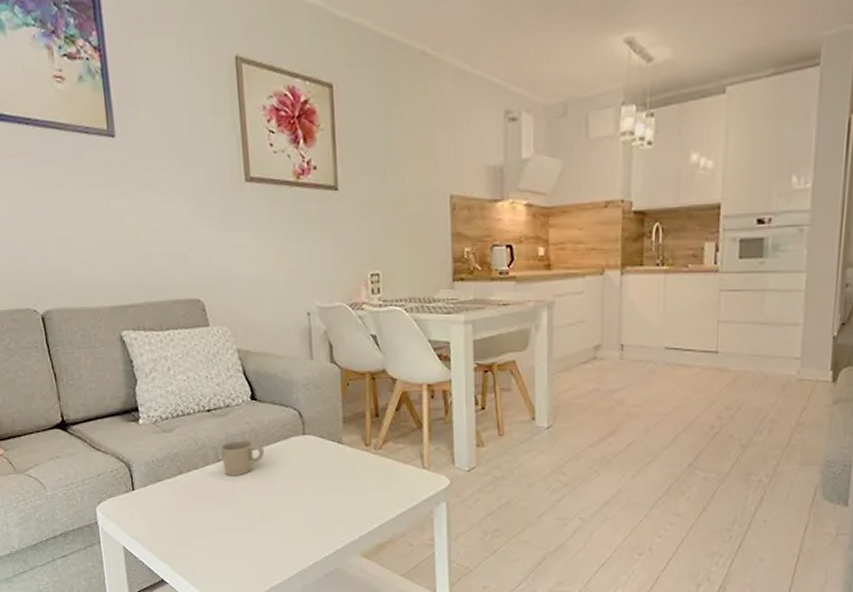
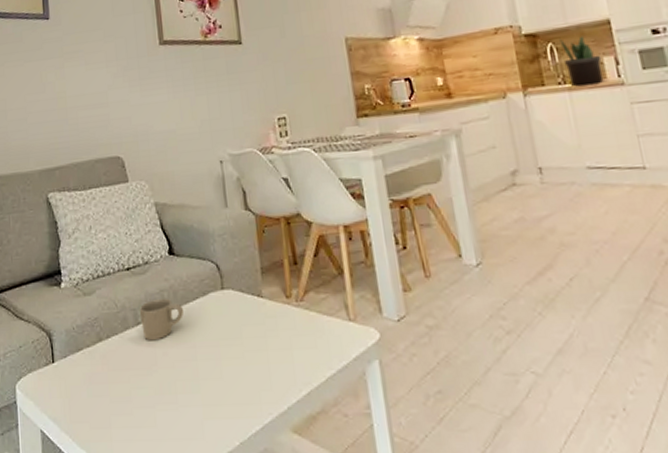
planter: none [666,218,703,270] -> present [559,35,605,87]

